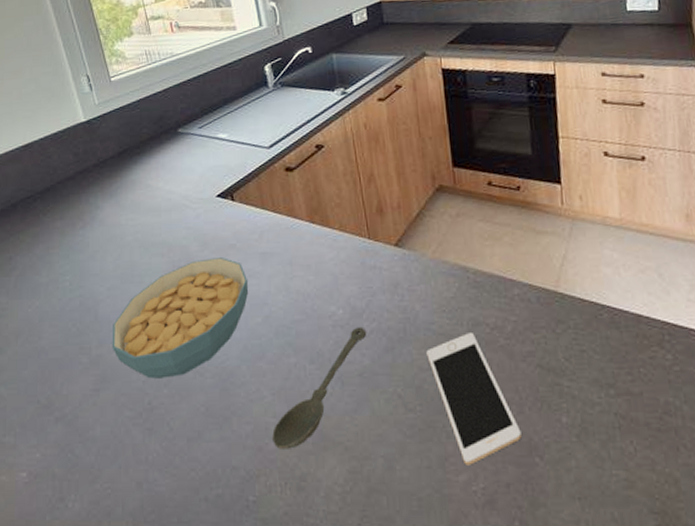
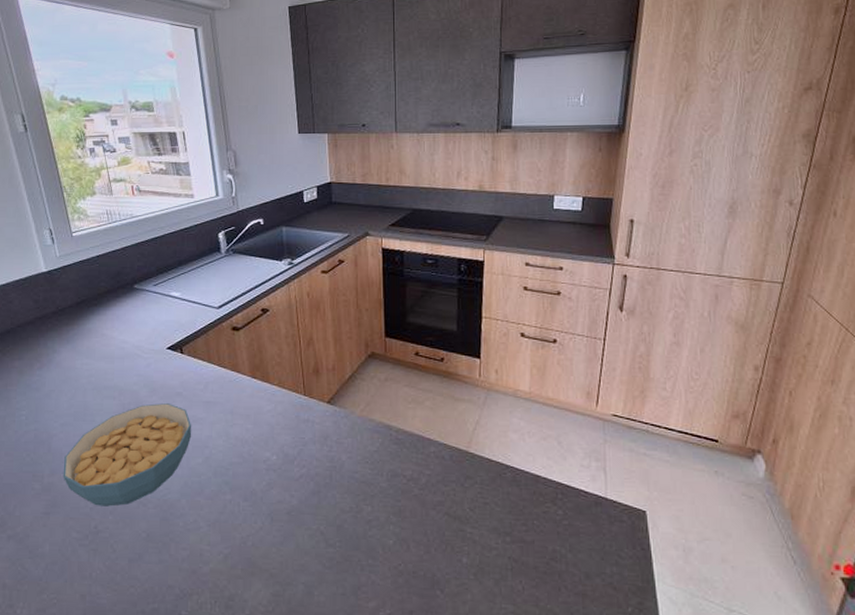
spoon: present [272,326,366,449] -> none [206,471,296,573]
cell phone: present [426,333,521,465] -> none [349,482,426,594]

